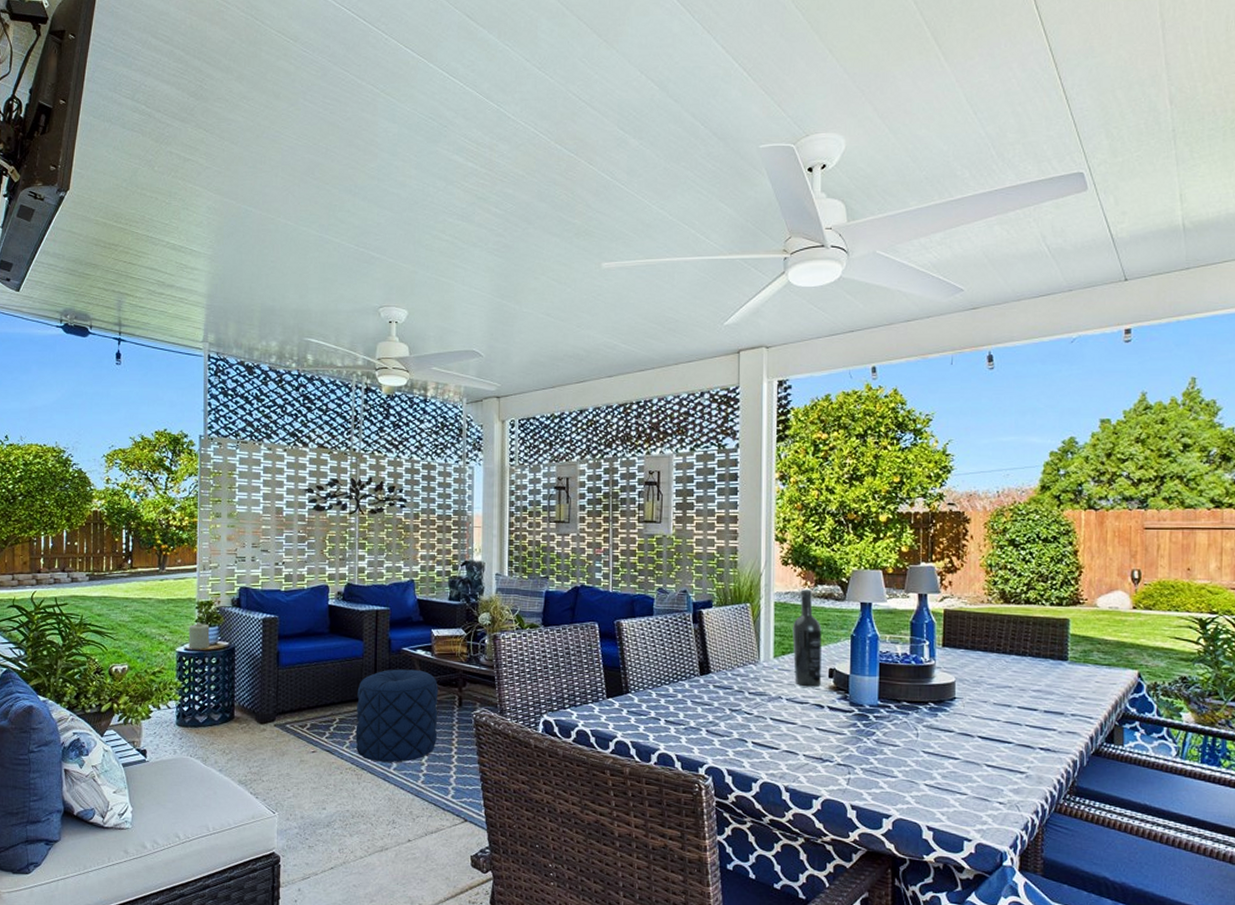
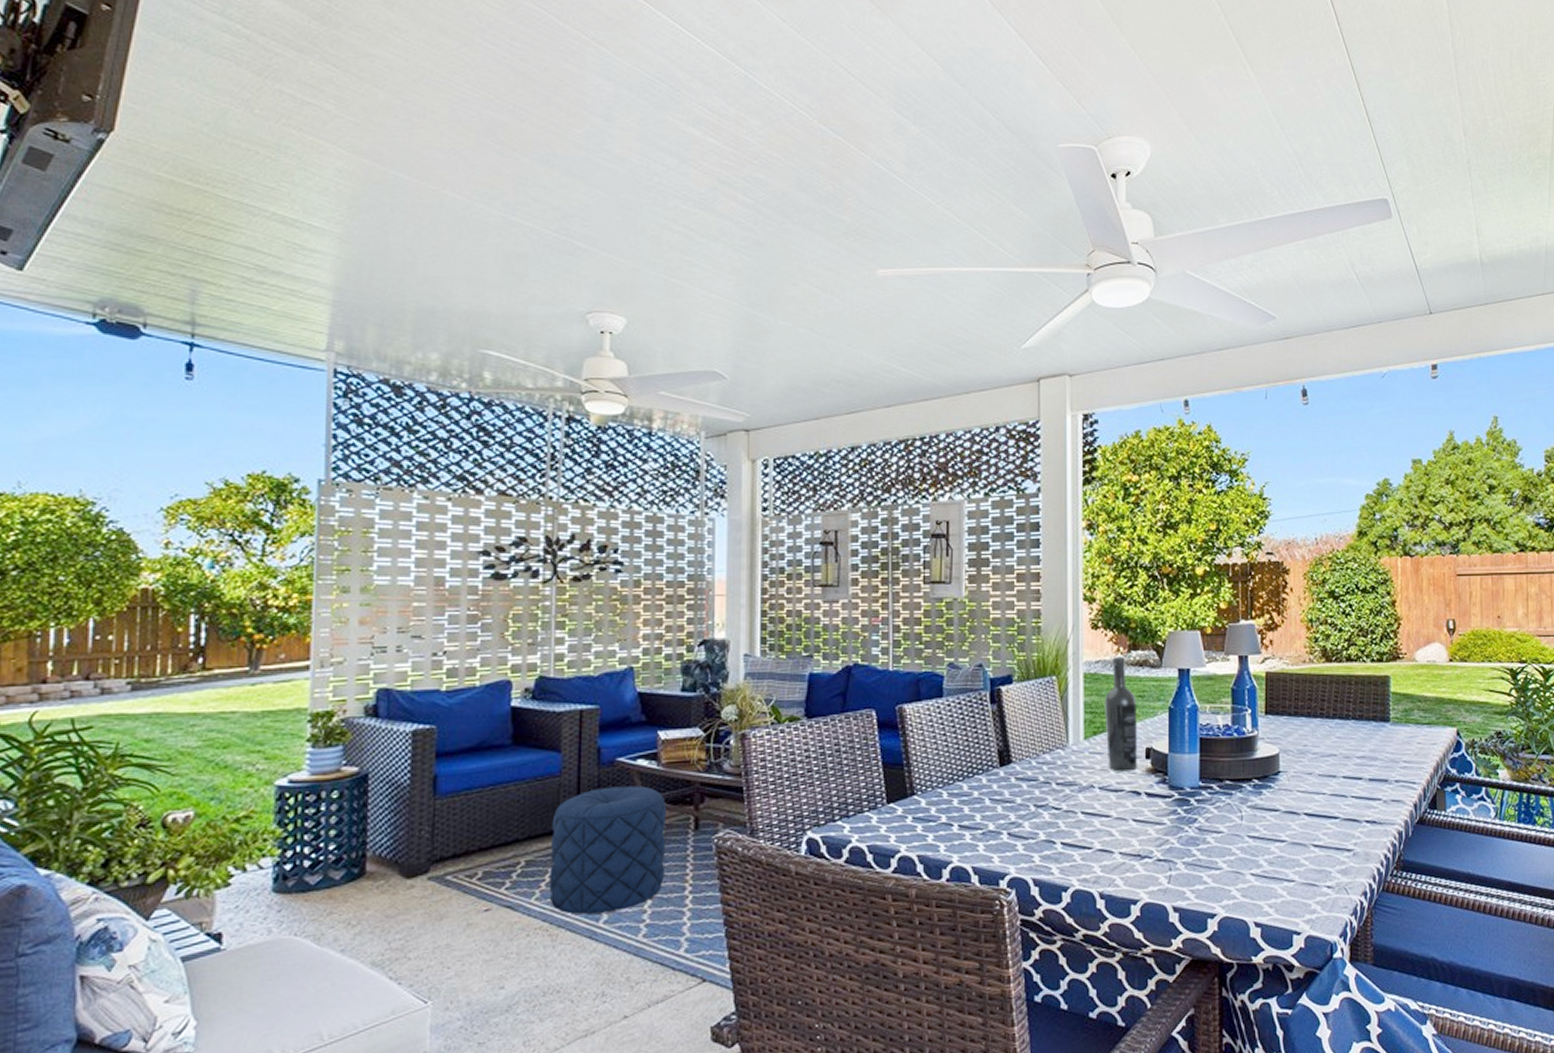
candle: present [188,622,210,649] -> none [295,741,329,780]

